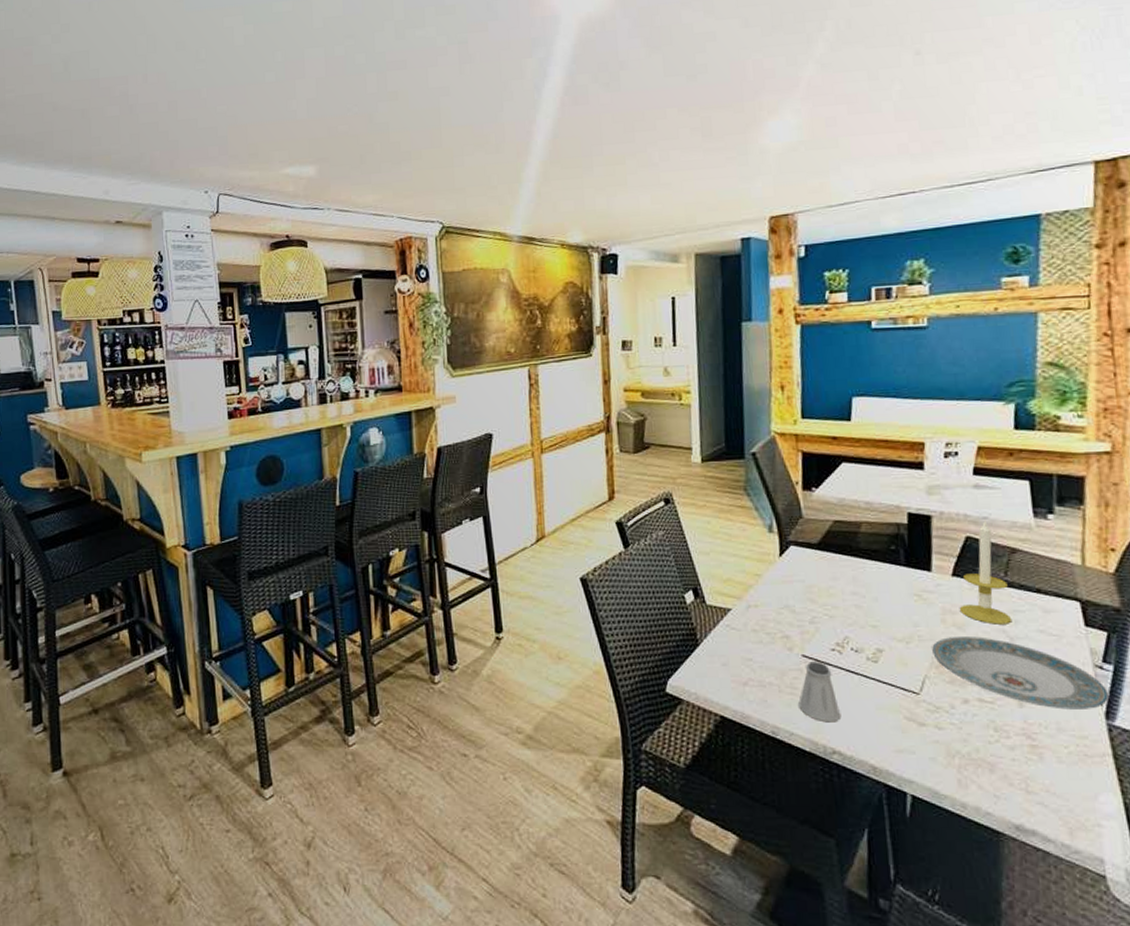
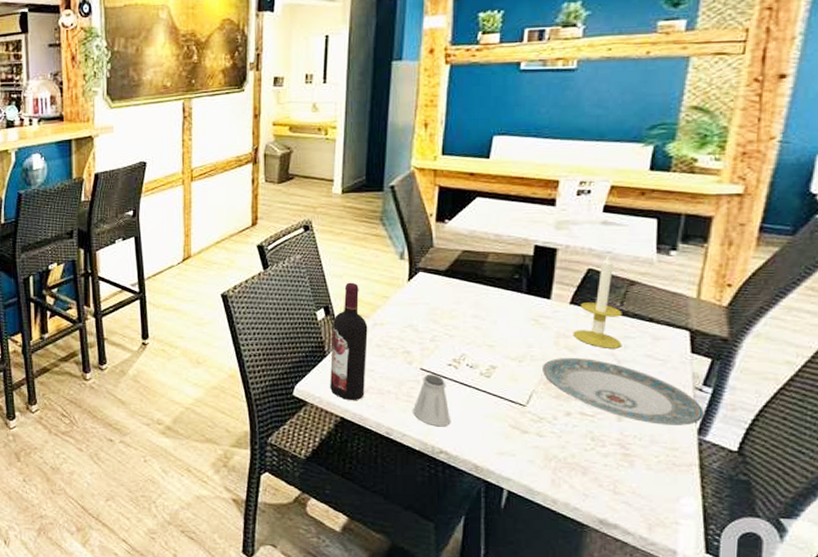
wine bottle: none [702,559,745,695] -> present [330,282,368,400]

